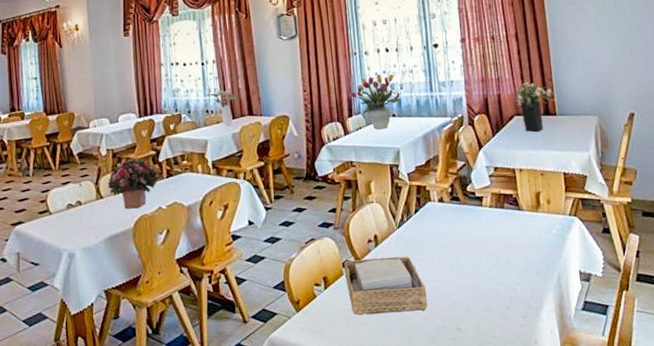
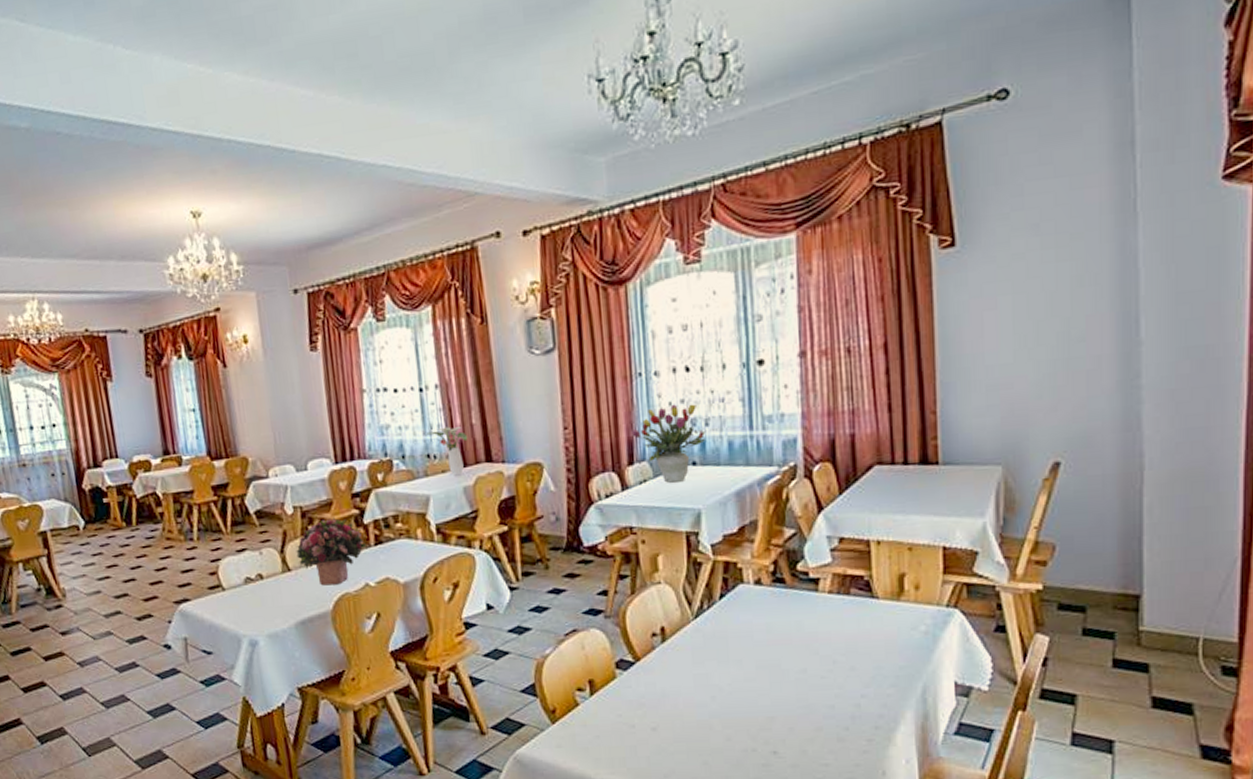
napkin holder: present [344,256,427,315] -> none [618,655,732,730]
flower arrangement: present [514,79,555,133] -> none [875,412,939,489]

